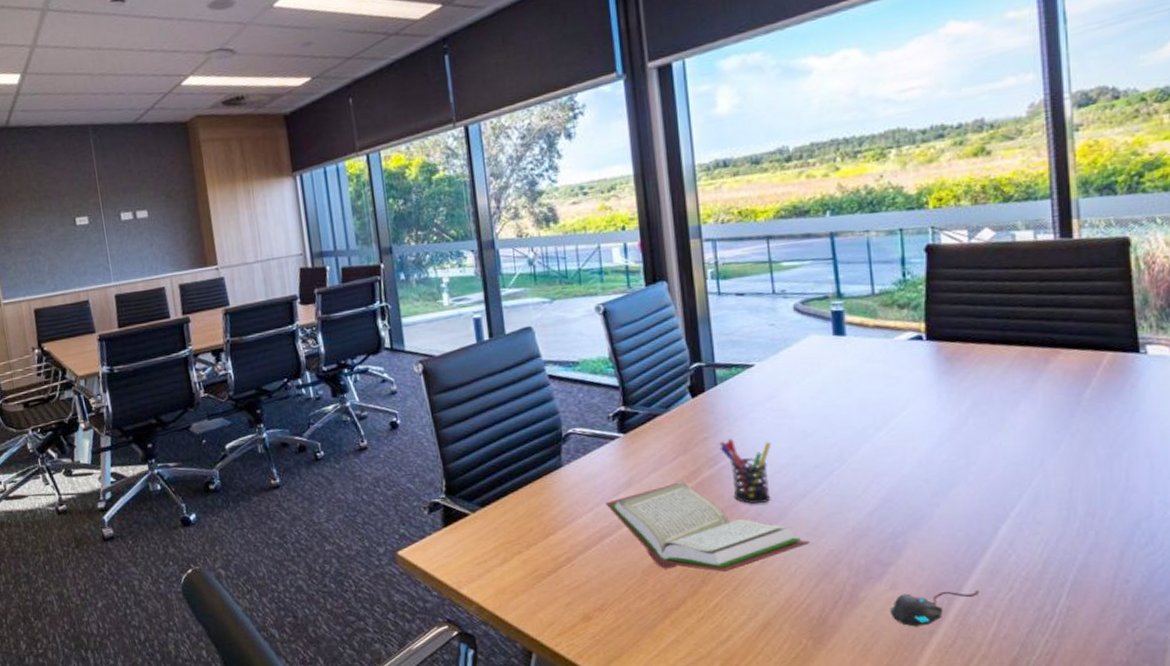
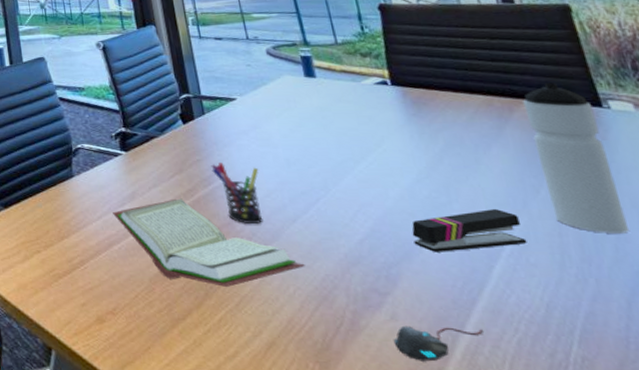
stapler: none [924,468,1037,518] -> present [412,209,527,252]
water bottle: none [1061,328,1137,486] -> present [523,83,629,233]

